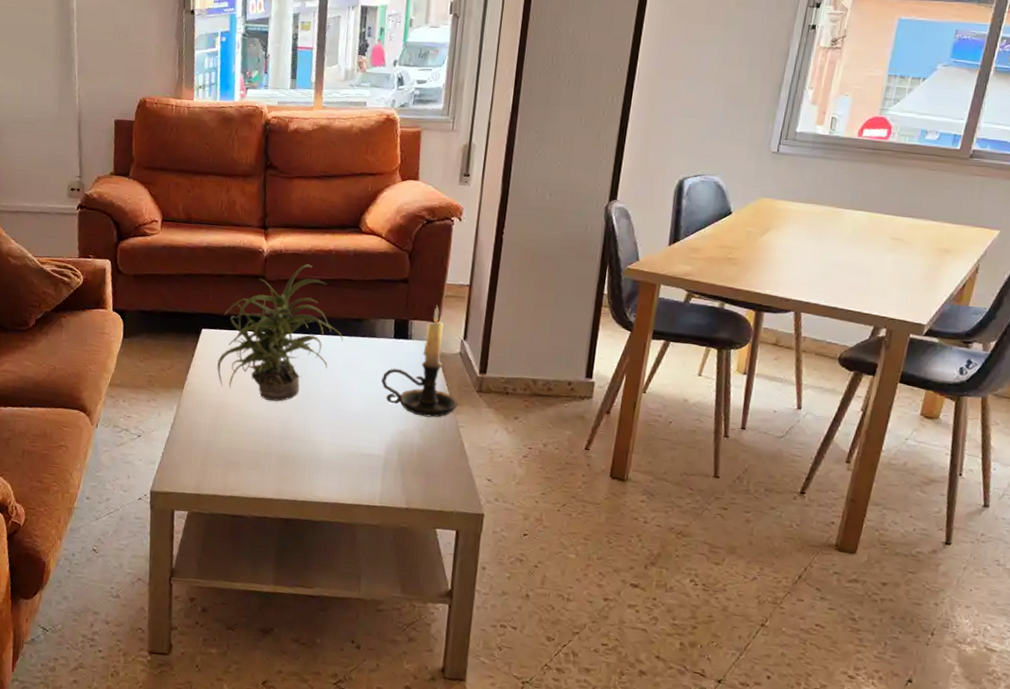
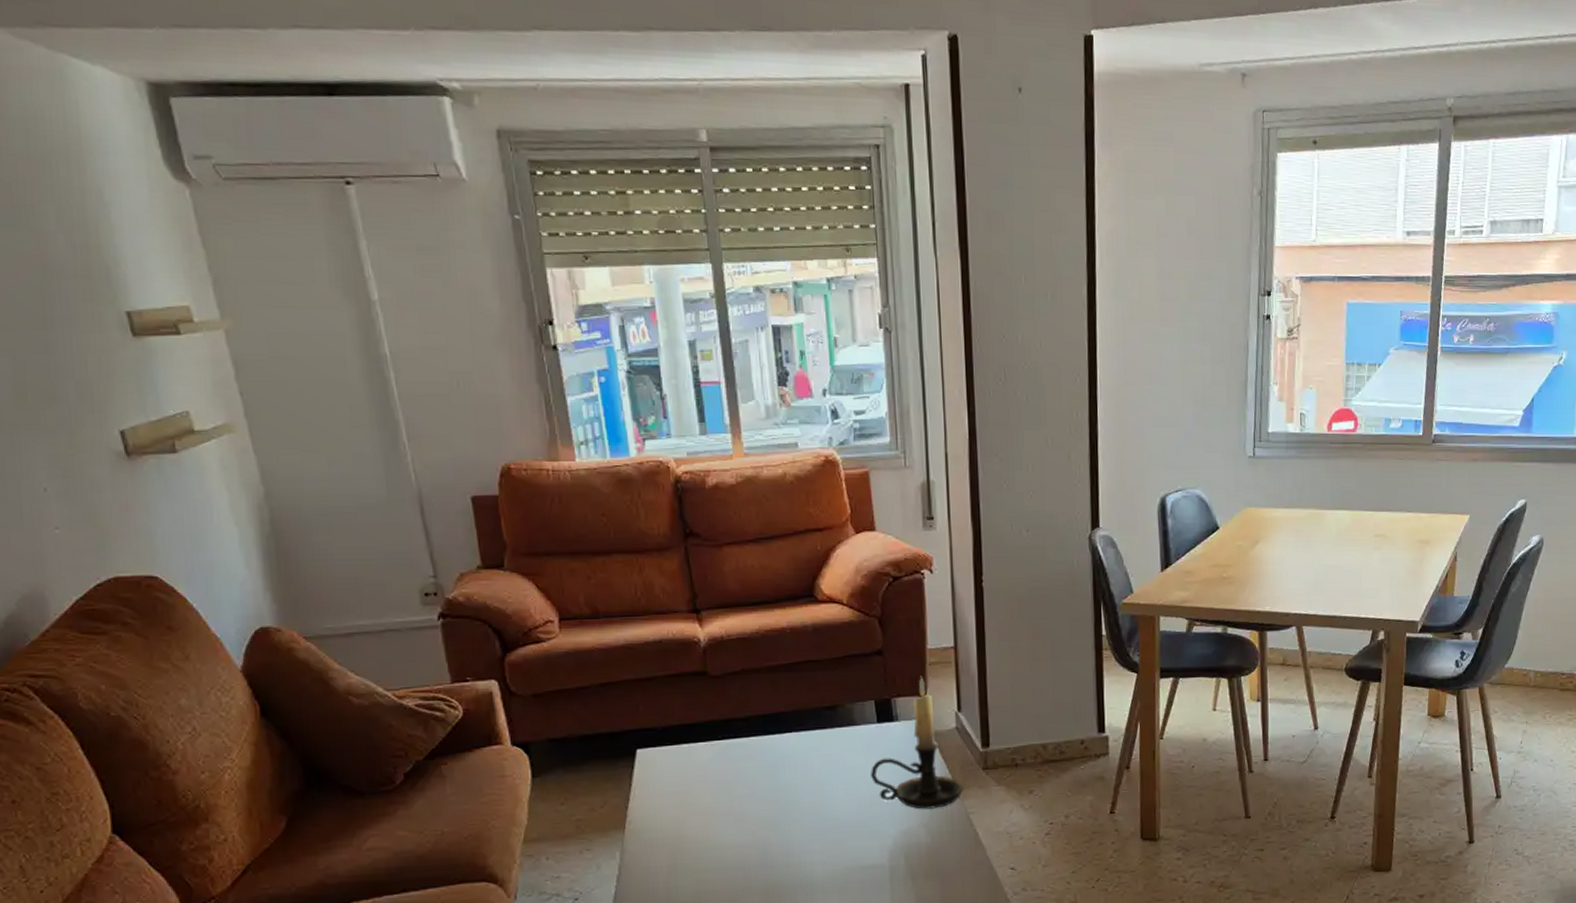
potted plant: present [217,264,344,402] -> none [662,649,817,825]

